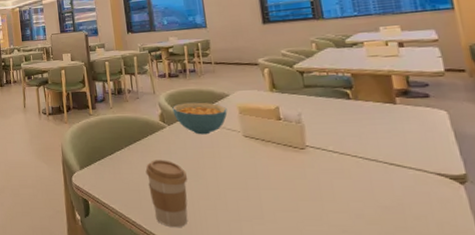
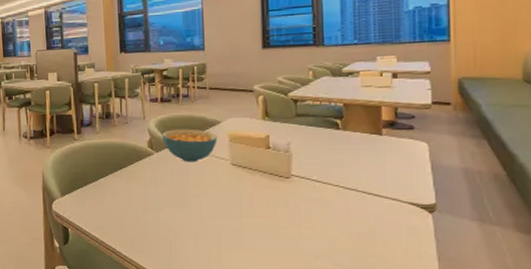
coffee cup: present [145,160,188,228] -> none [129,187,172,255]

